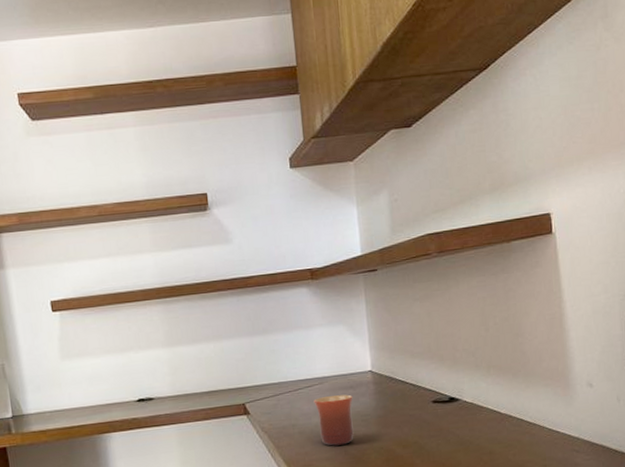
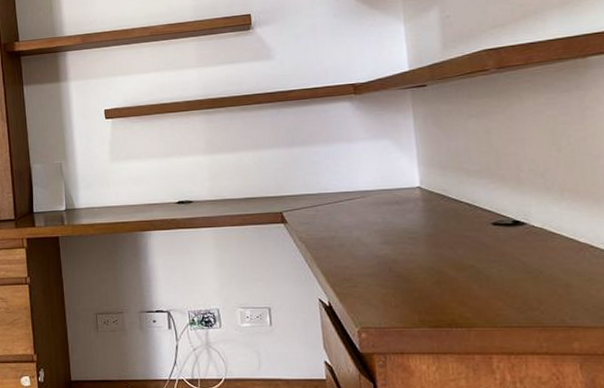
mug: present [313,394,354,446] -> none [355,210,400,262]

